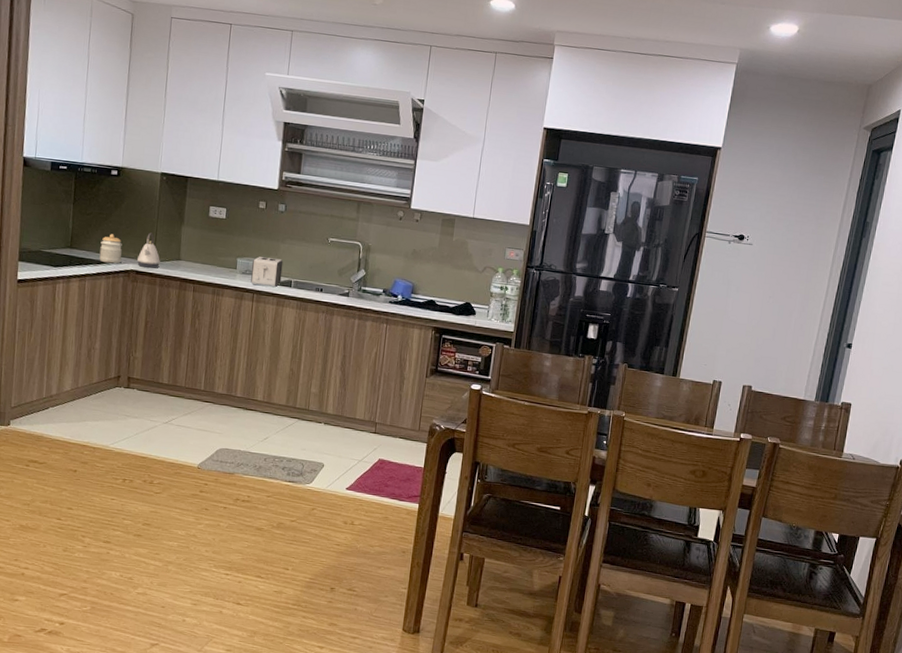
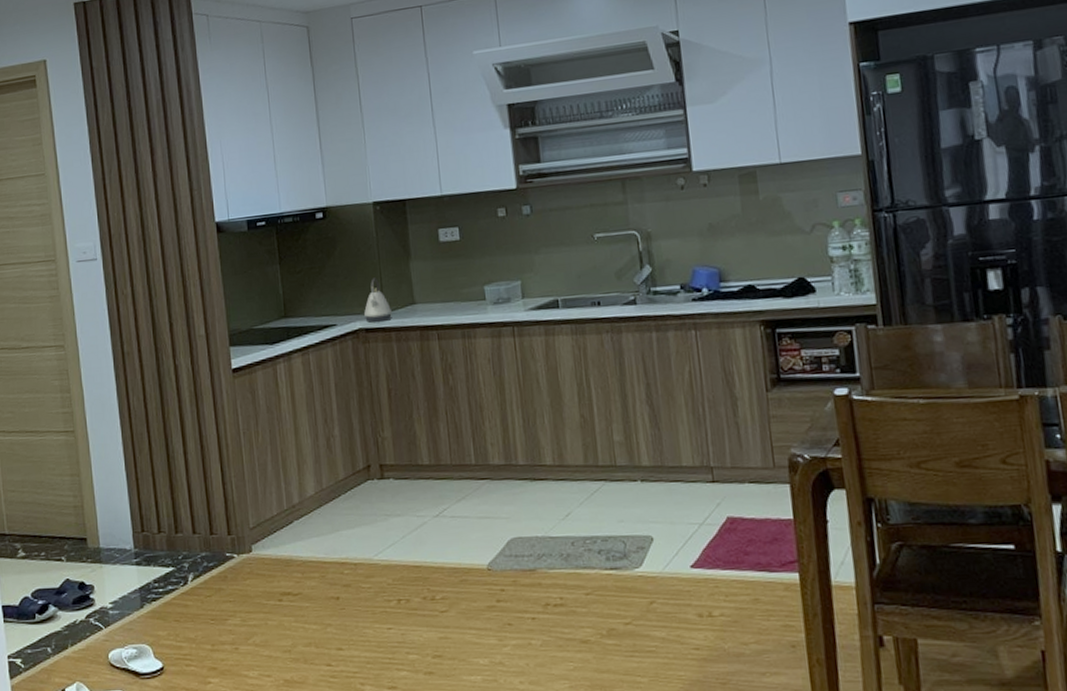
jar: present [99,234,123,264] -> none [318,290,347,327]
toaster: present [251,256,283,288] -> none [504,275,545,316]

